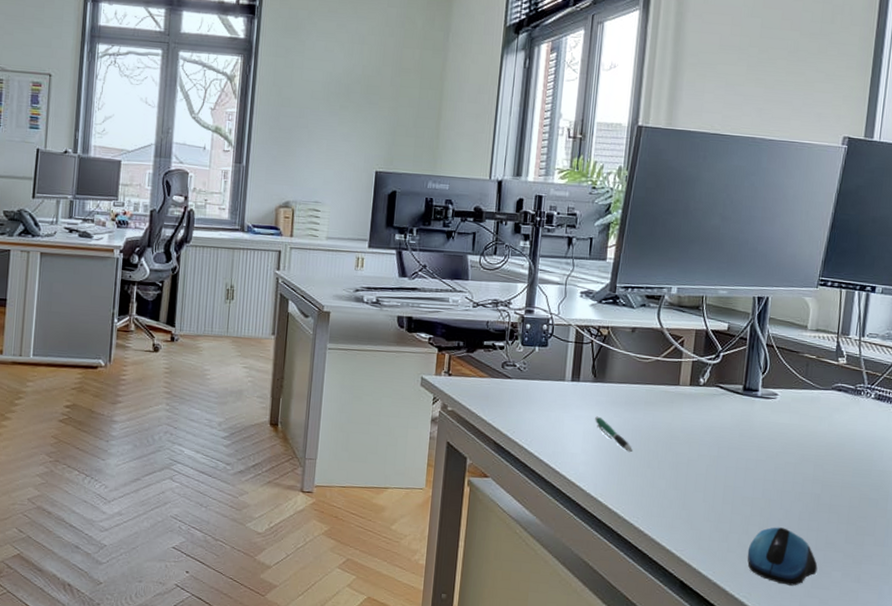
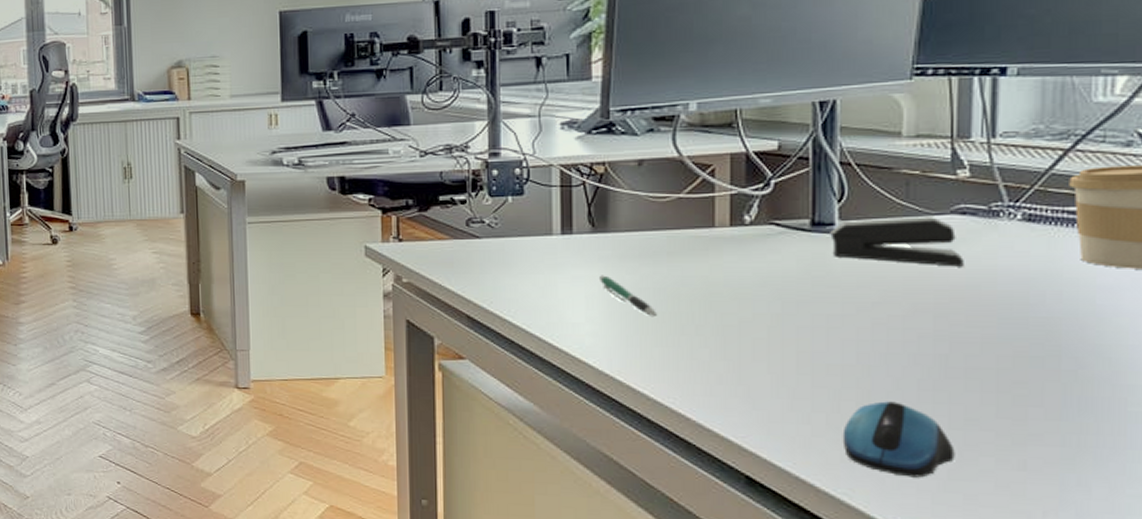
stapler: none [755,389,837,430] -> present [830,217,964,267]

